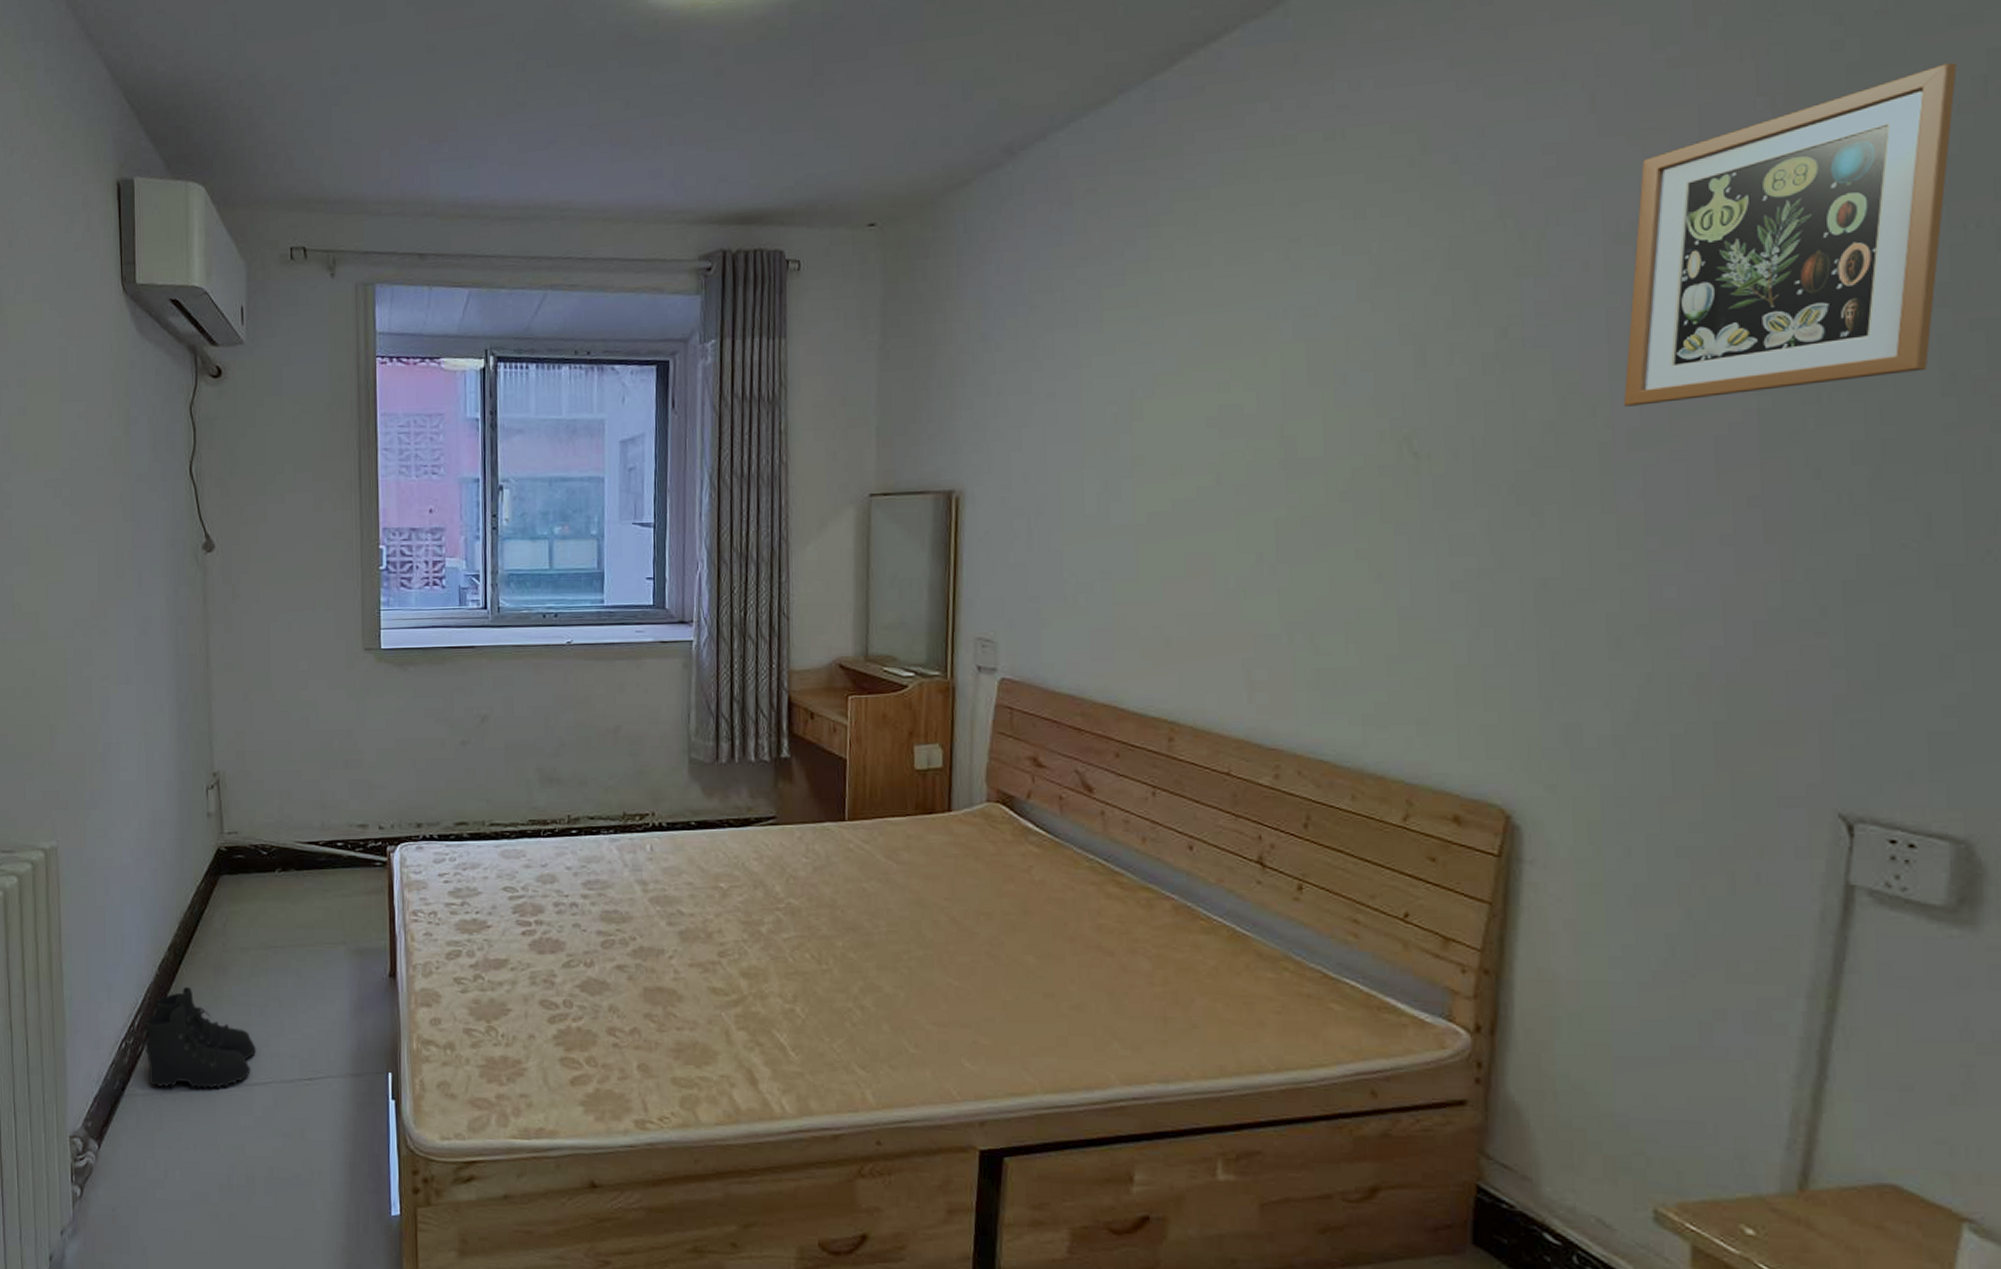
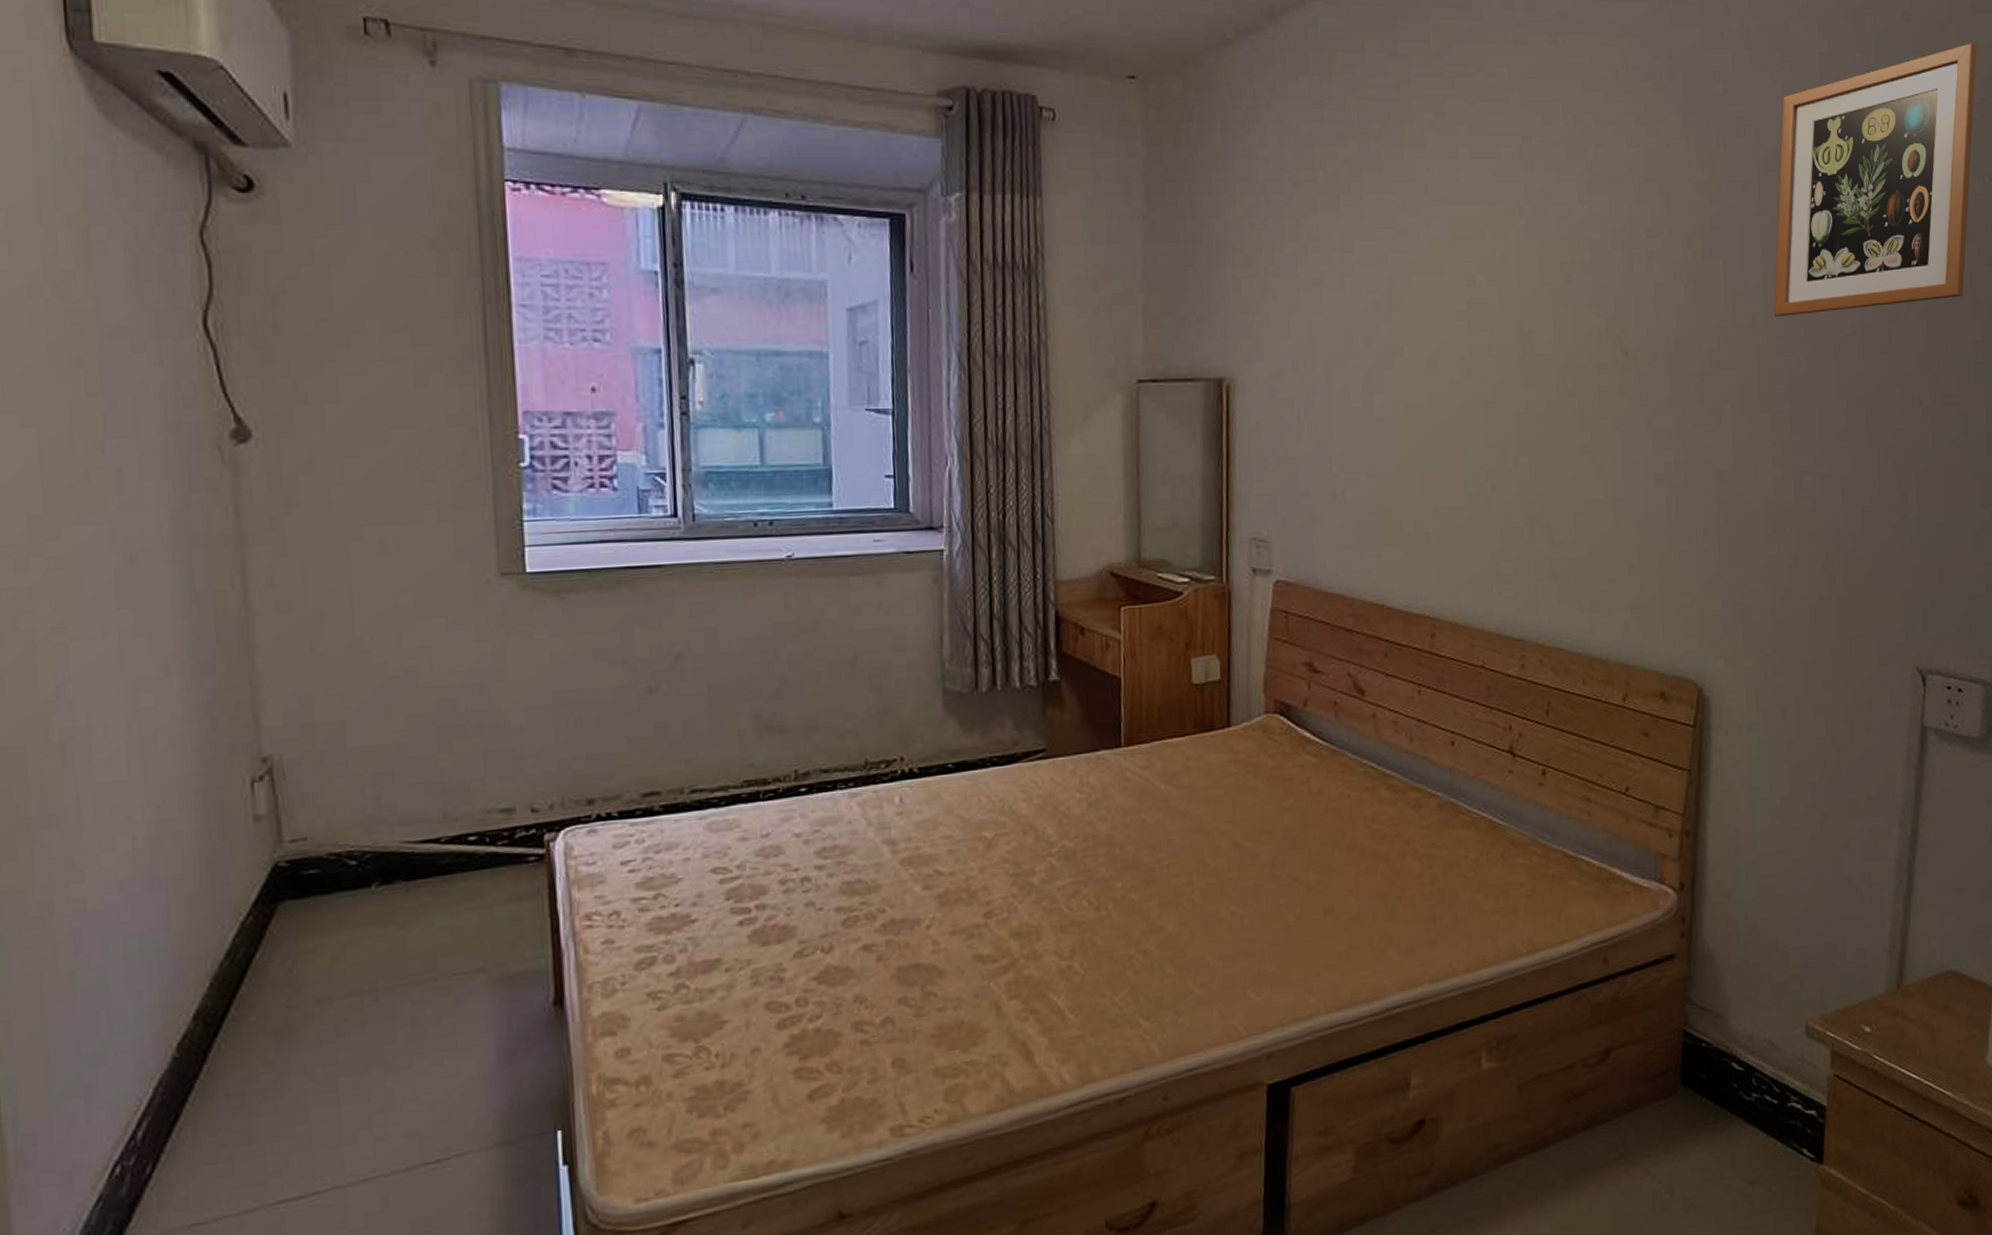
boots: present [141,986,257,1089] -> none [149,1066,350,1220]

